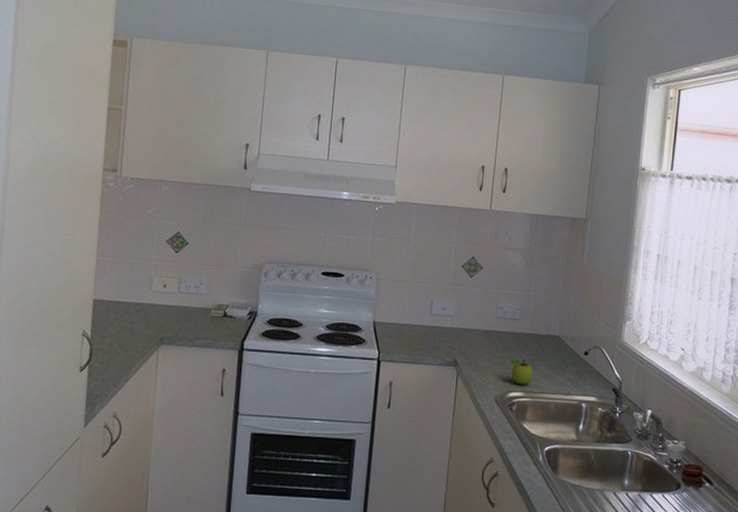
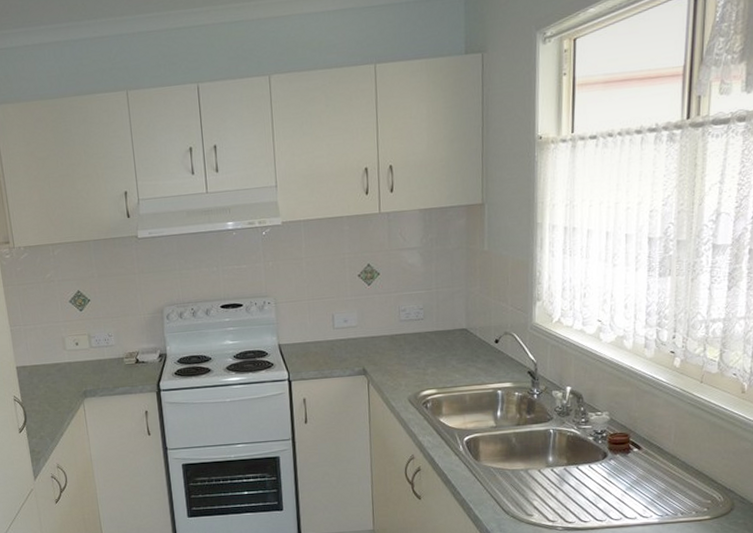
fruit: present [510,358,533,385] -> none [419,357,444,383]

